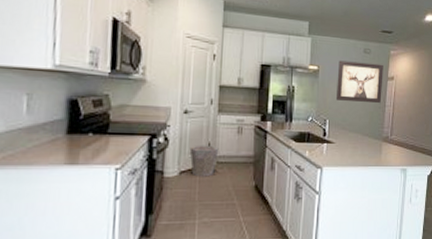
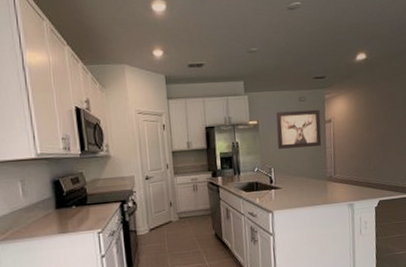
waste bin: present [189,145,219,177] -> none [155,203,180,232]

